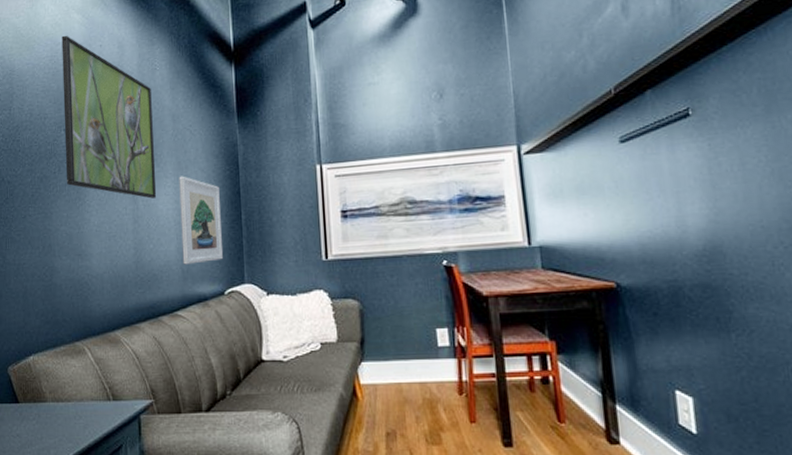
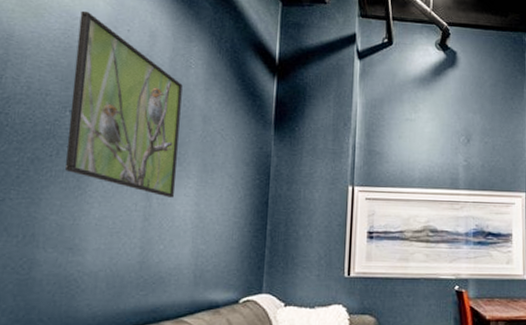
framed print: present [179,176,224,265] -> none [196,178,246,270]

